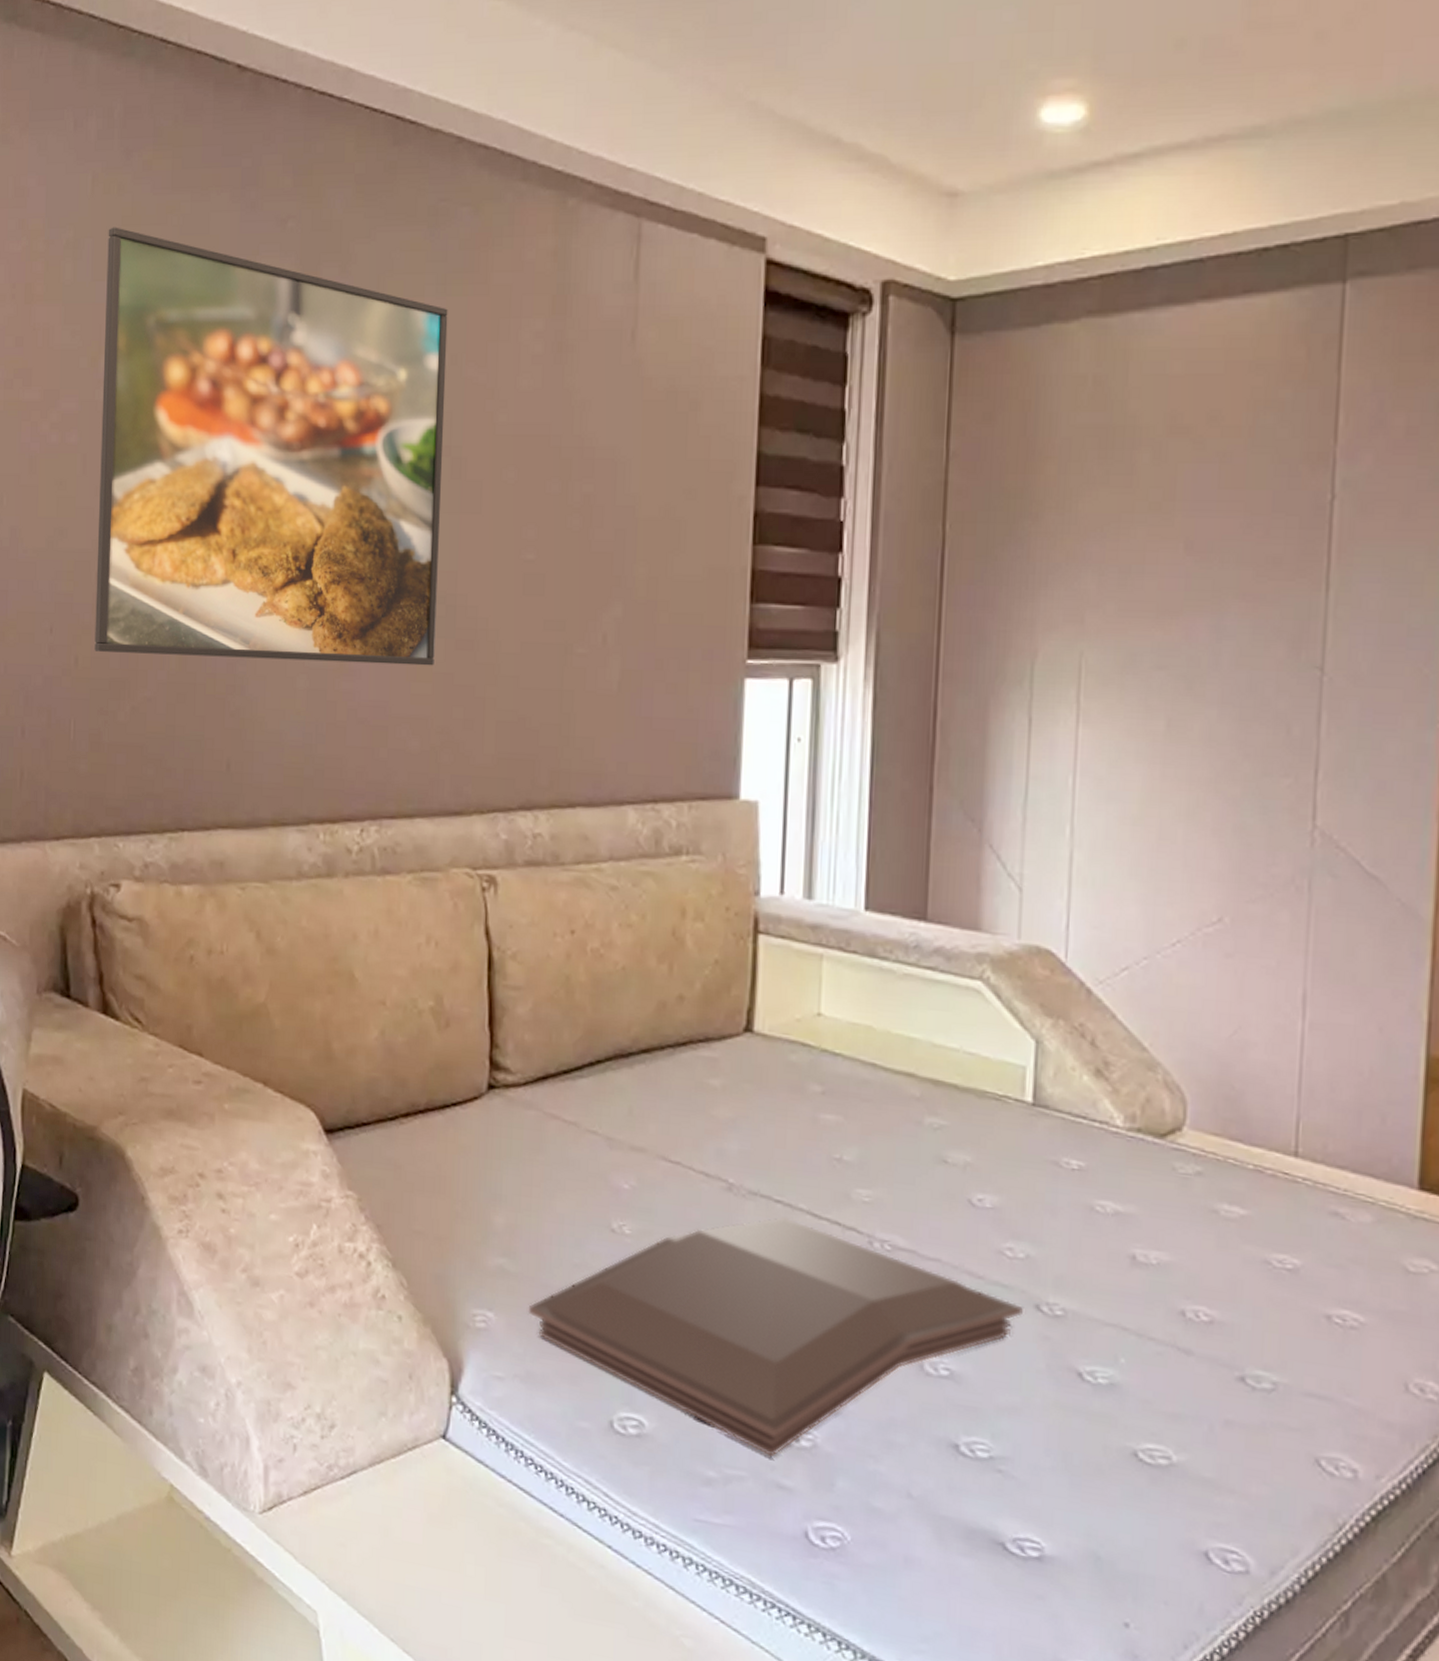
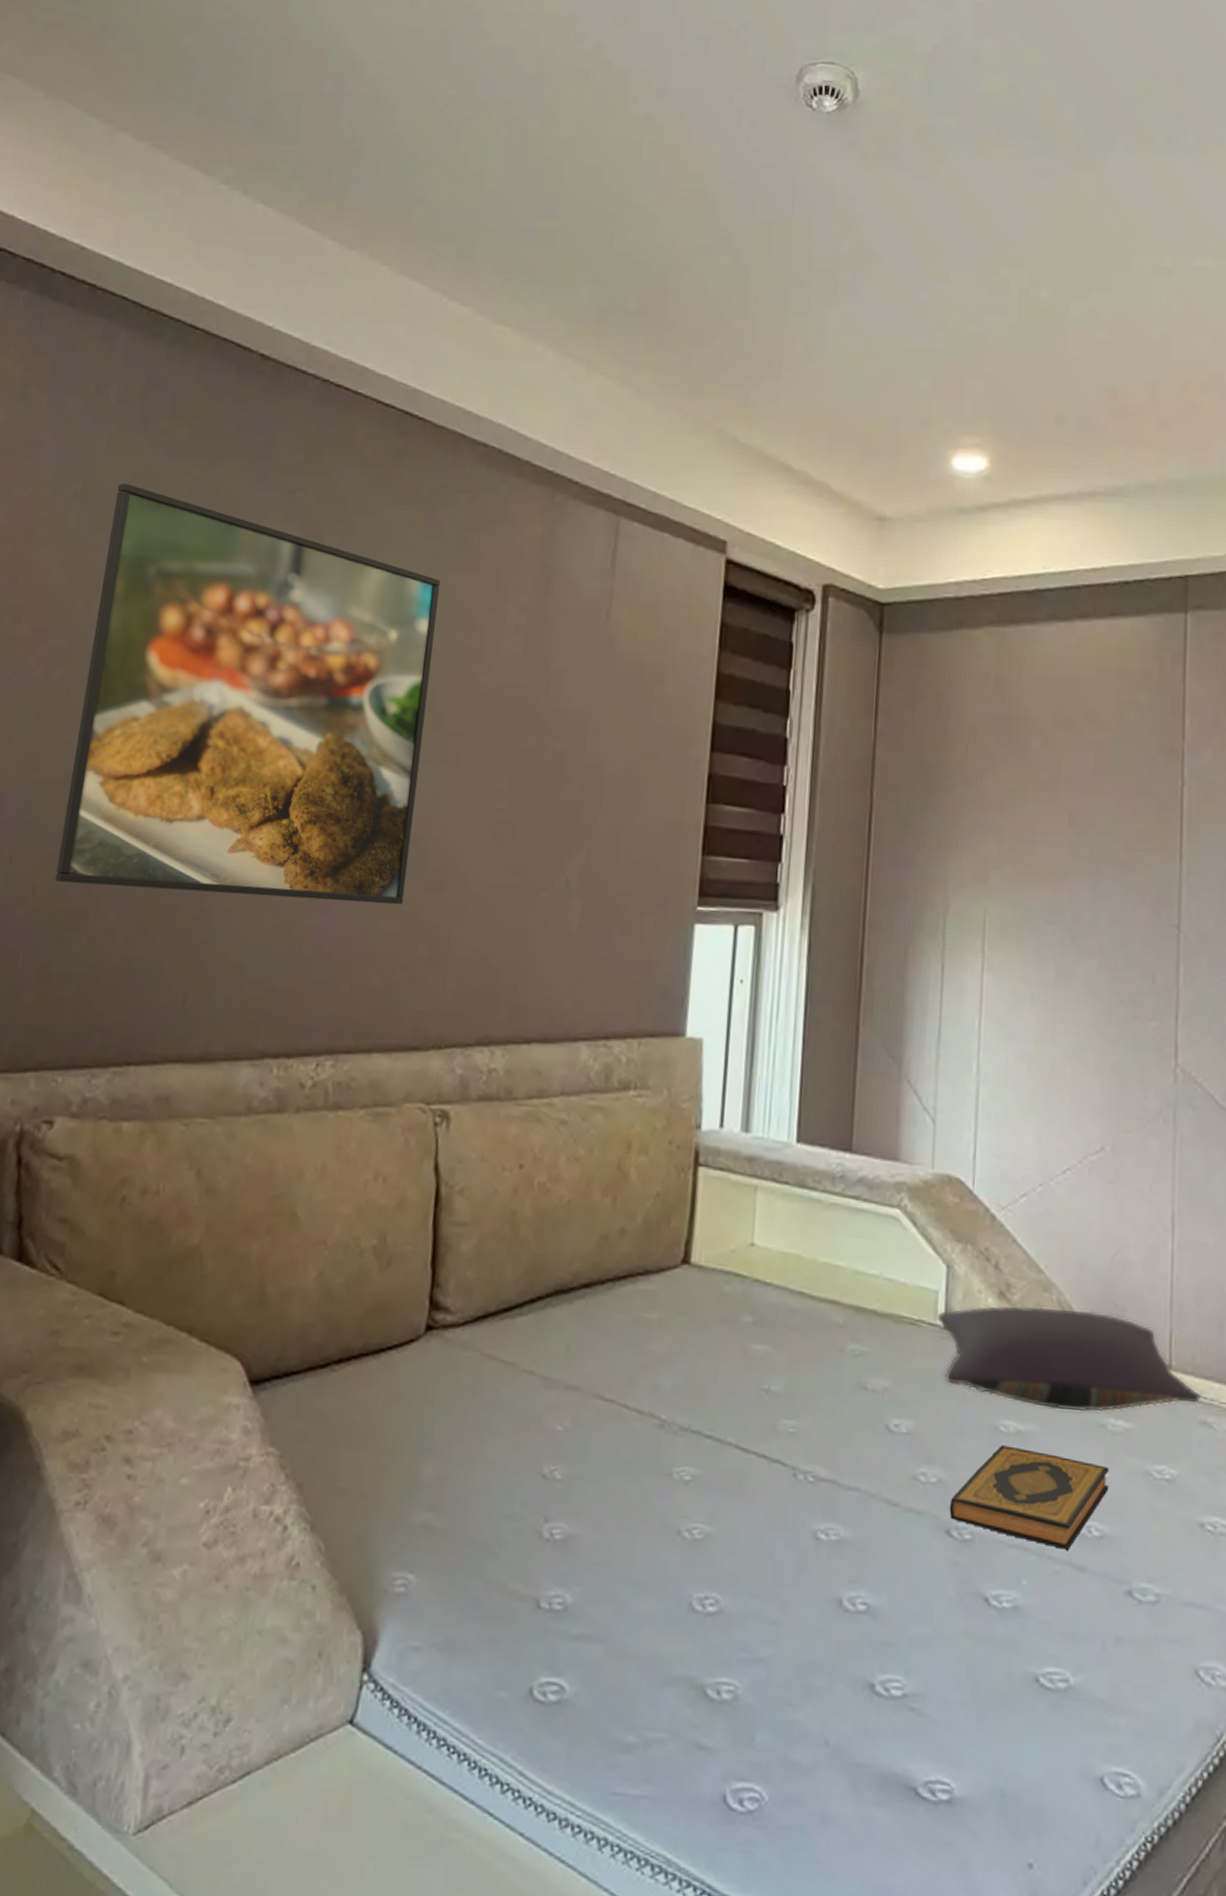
serving tray: present [529,1216,1023,1457] -> none [452,1452,935,1715]
pillow: none [1024,1083,1333,1197] -> present [937,1305,1202,1412]
hardback book: none [1039,1225,1222,1332] -> present [949,1445,1110,1550]

